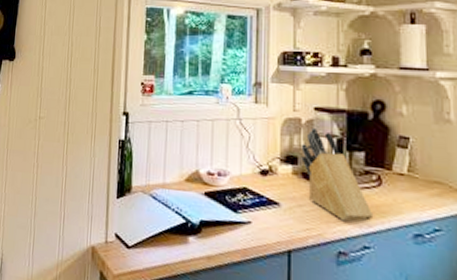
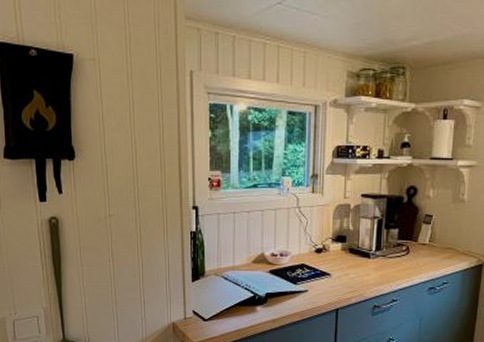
knife block: present [301,127,374,222] -> none [349,211,402,283]

